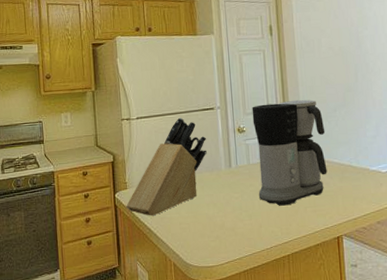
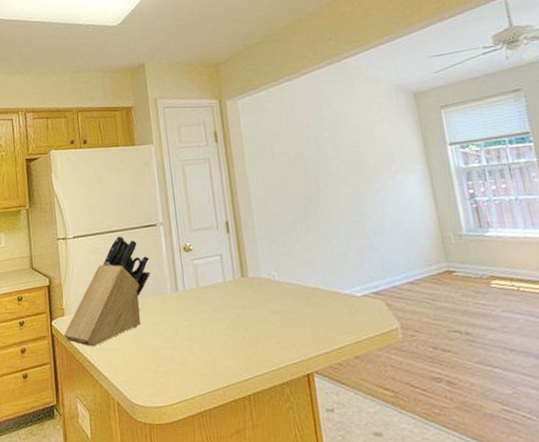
coffee maker: present [252,99,327,206] -> none [198,212,290,336]

